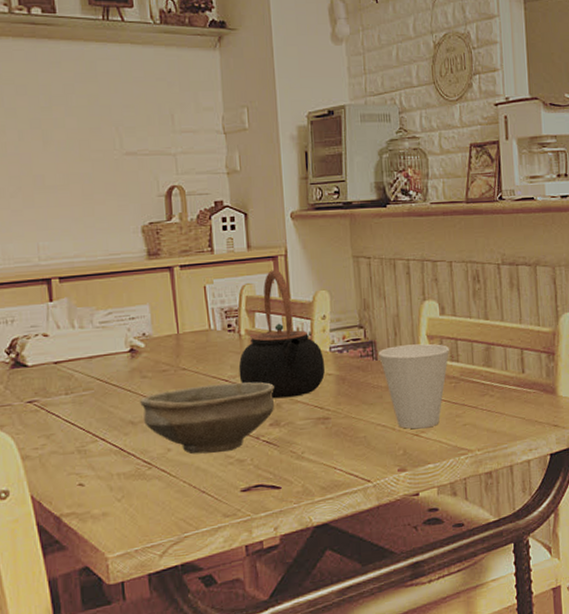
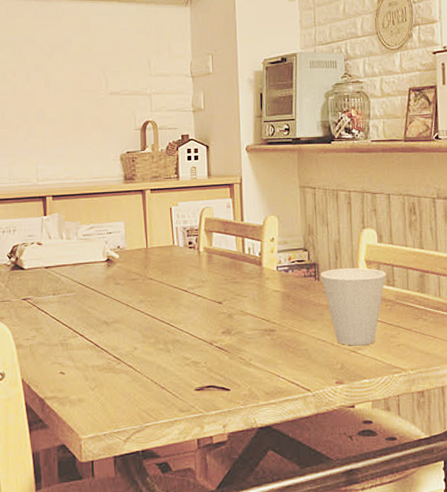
bowl: present [140,382,274,455] -> none [113,293,227,354]
teapot: present [238,270,326,399] -> none [197,196,273,310]

